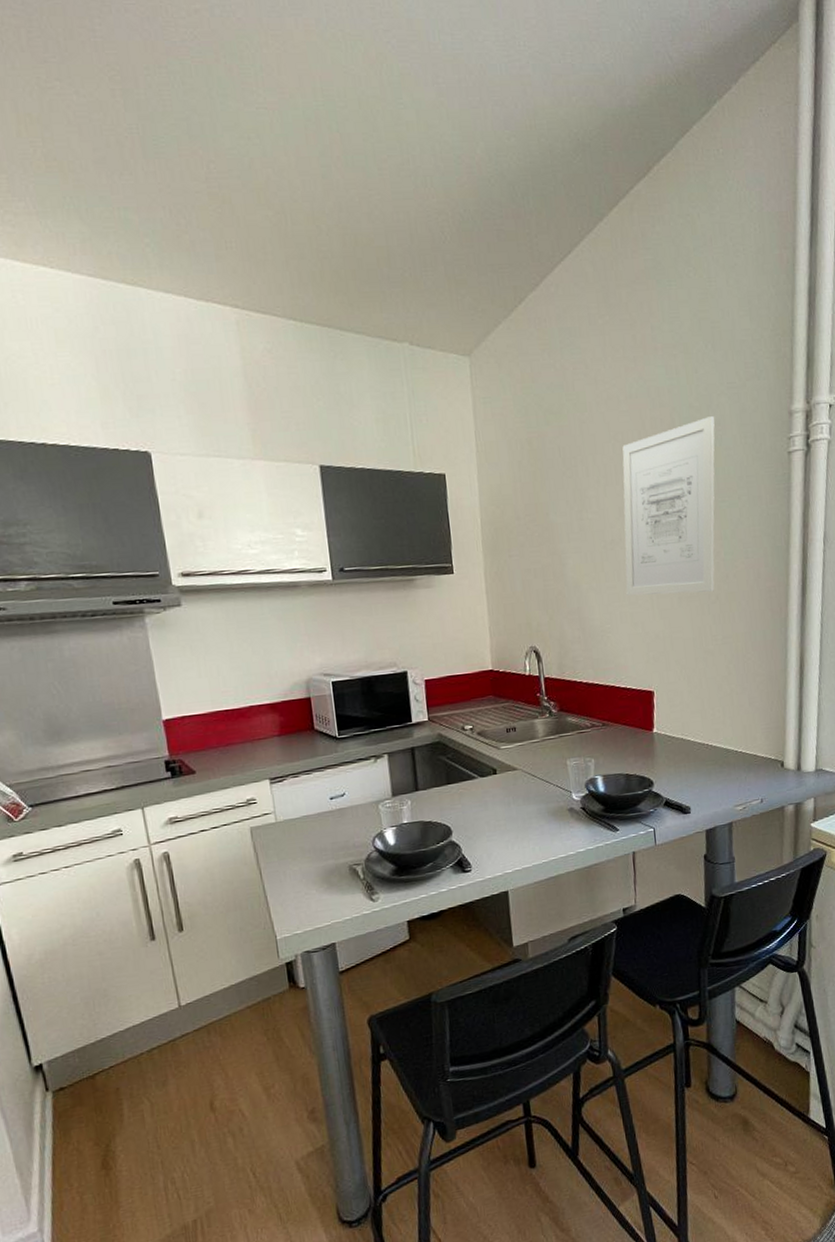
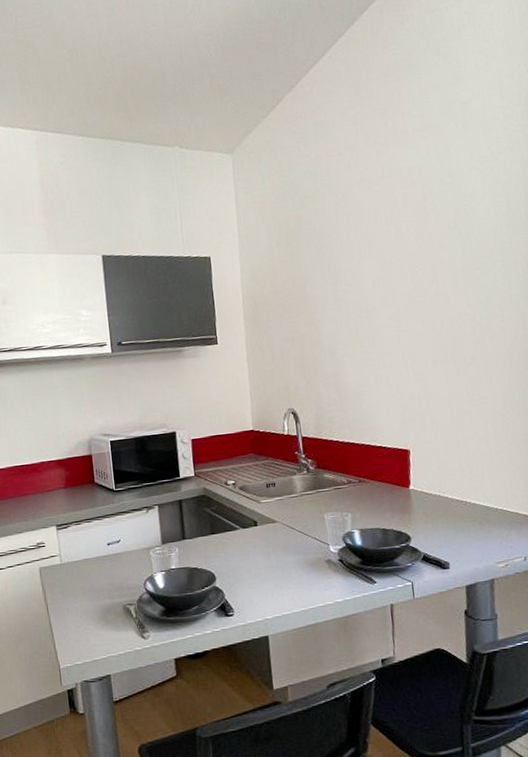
wall art: present [622,416,715,596] -> none [375,189,470,361]

